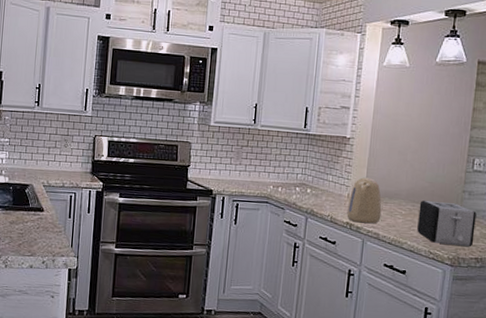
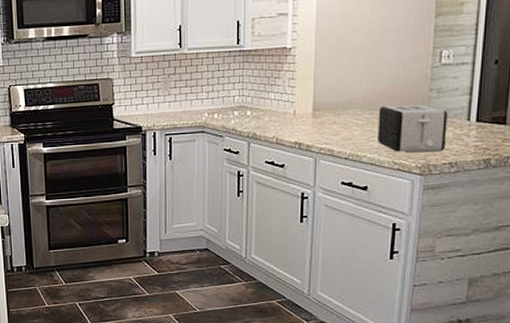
kettle: present [347,177,382,224] -> none [294,89,334,141]

